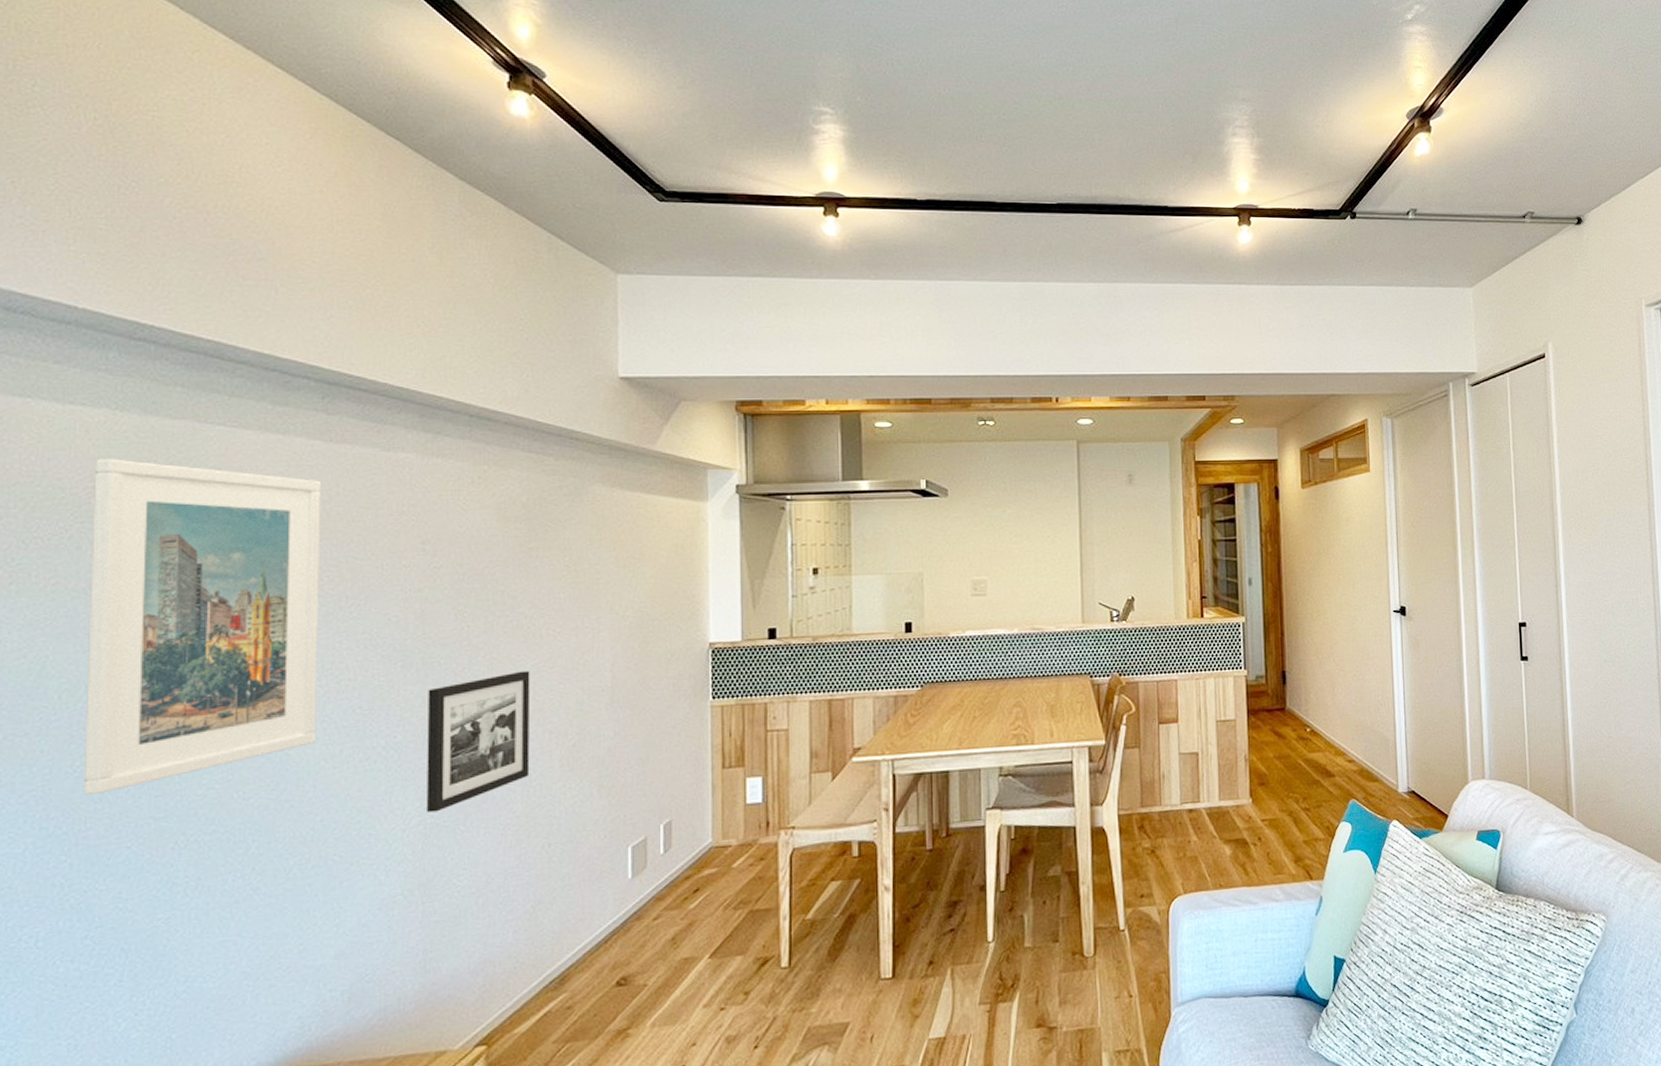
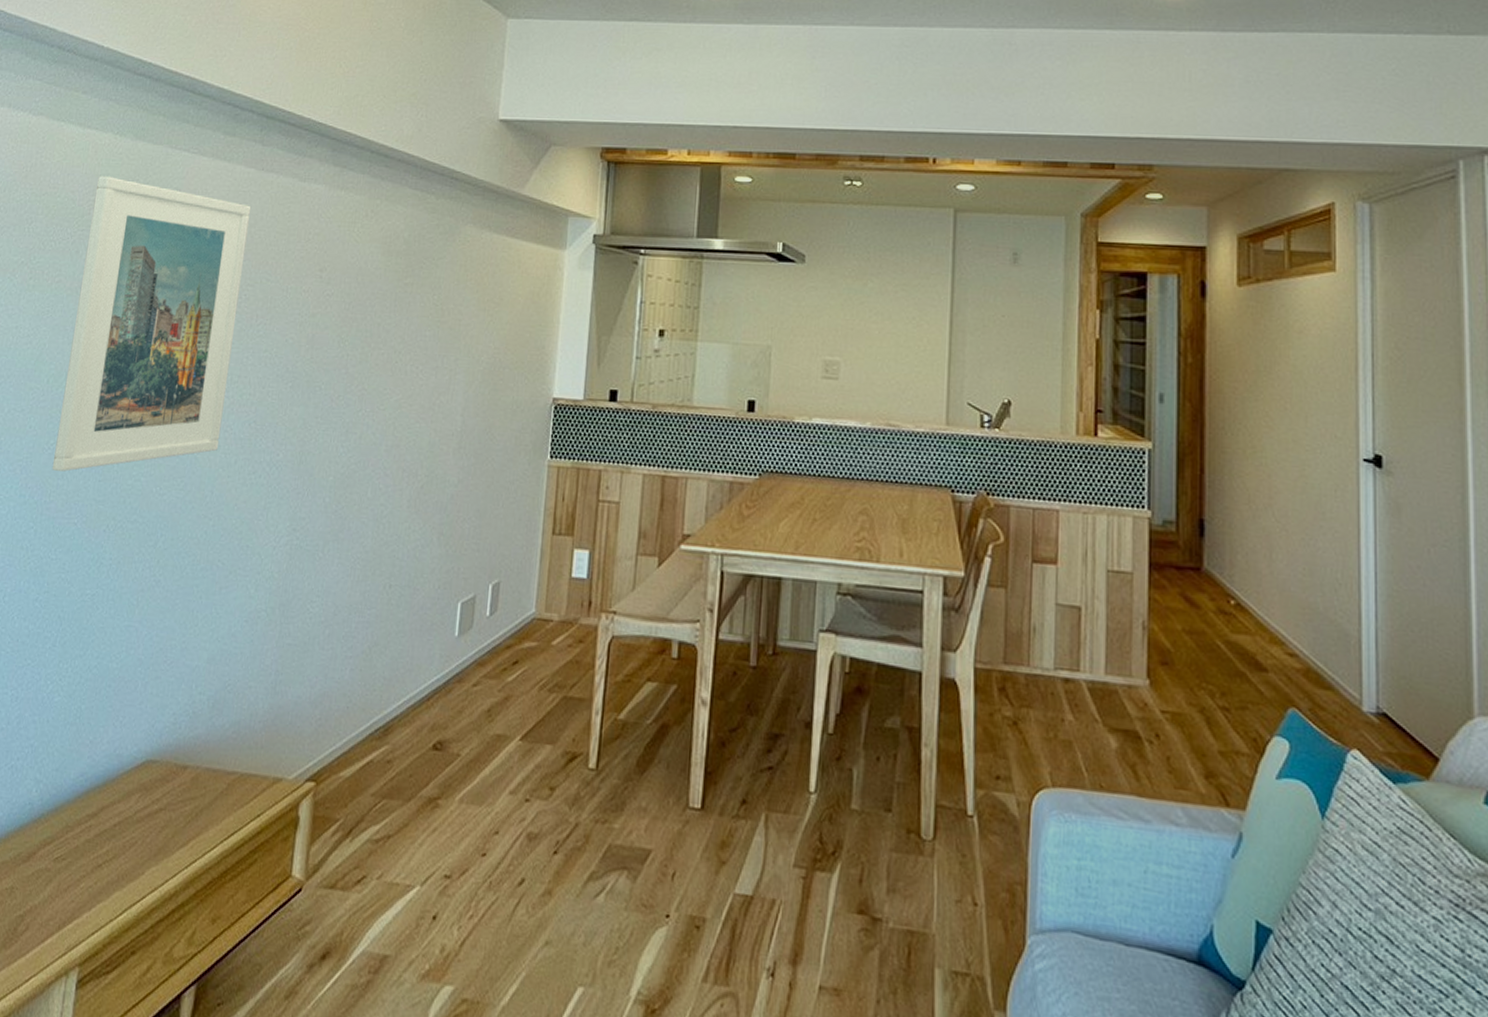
picture frame: present [425,670,531,813] -> none [293,404,393,535]

